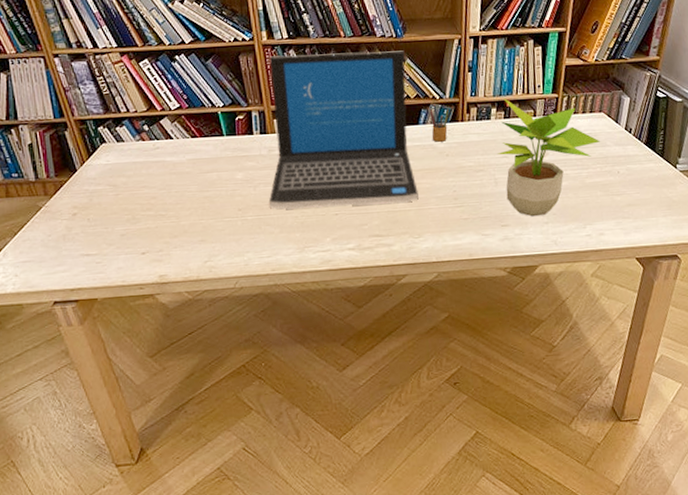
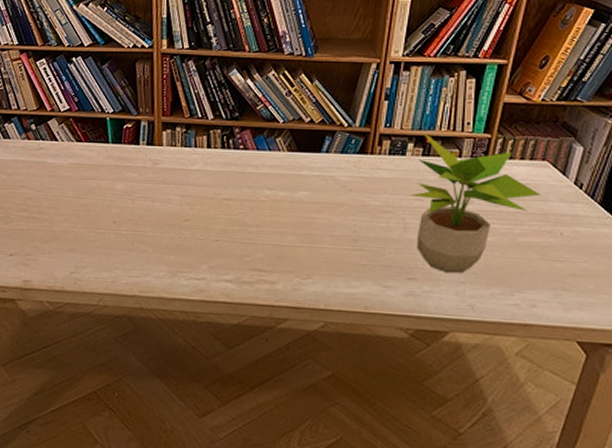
laptop: present [268,50,419,209] -> none [145,65,313,237]
pencil box: present [427,103,454,142] -> none [332,130,363,174]

